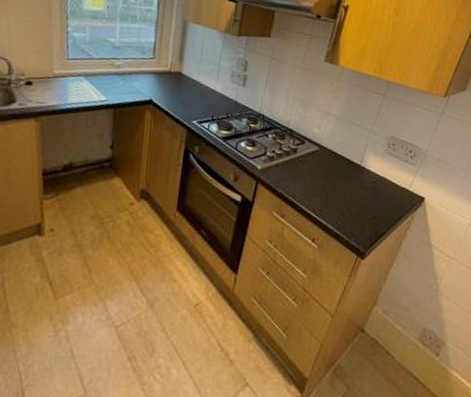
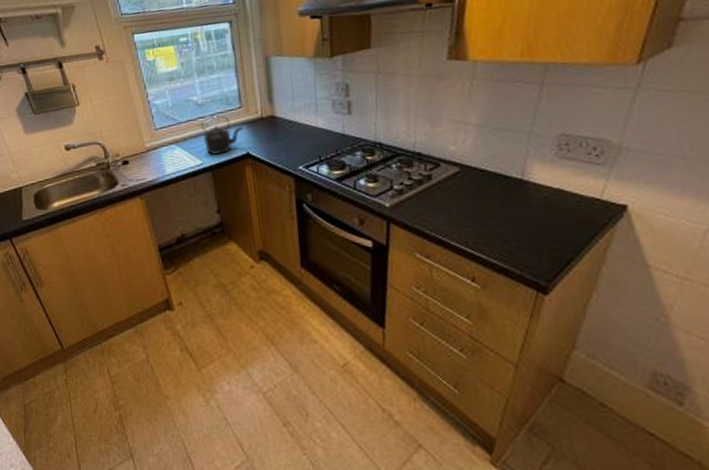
kettle: none [112,59,152,96] -> present [201,115,243,155]

